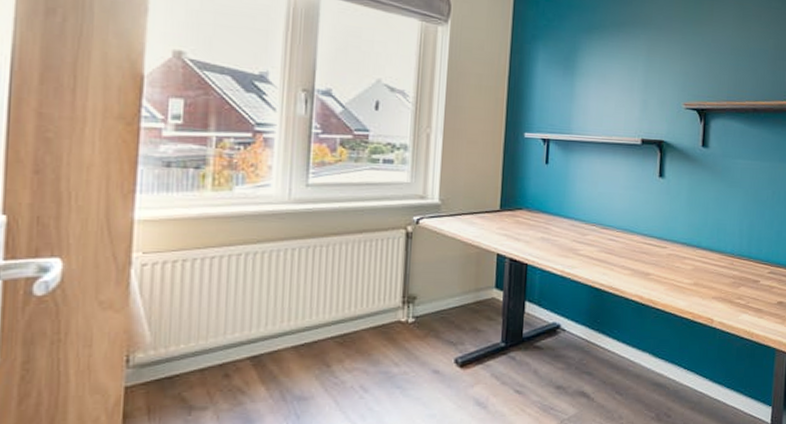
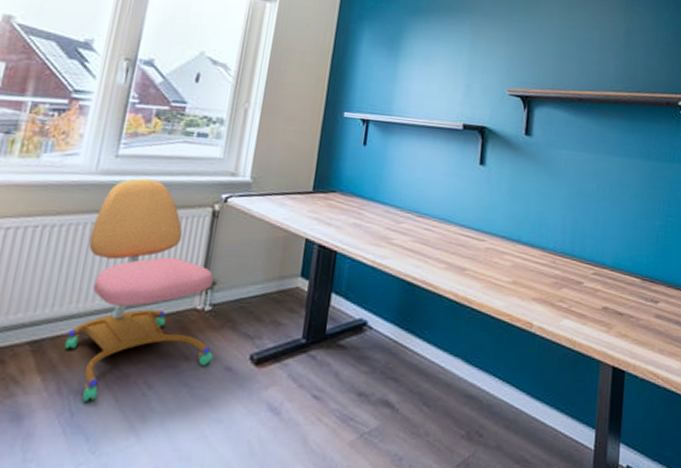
office chair: none [282,205,421,405] -> present [64,178,214,401]

